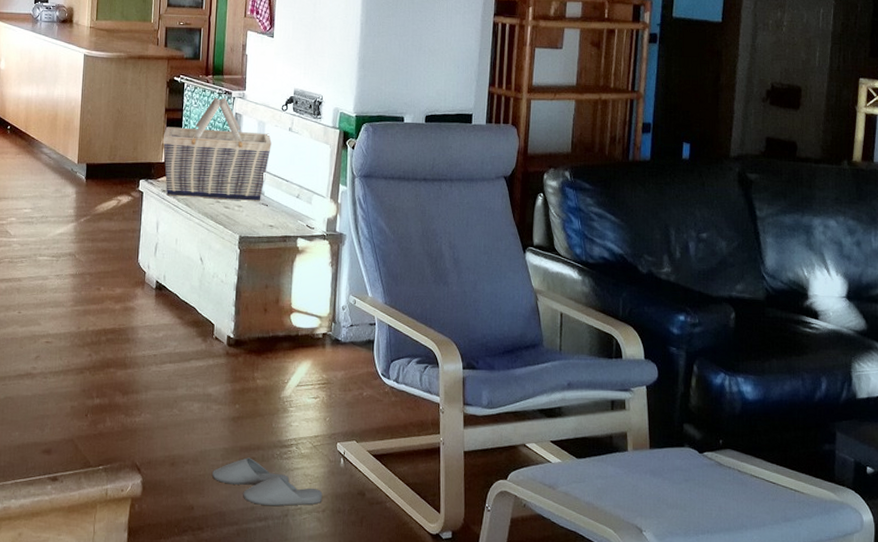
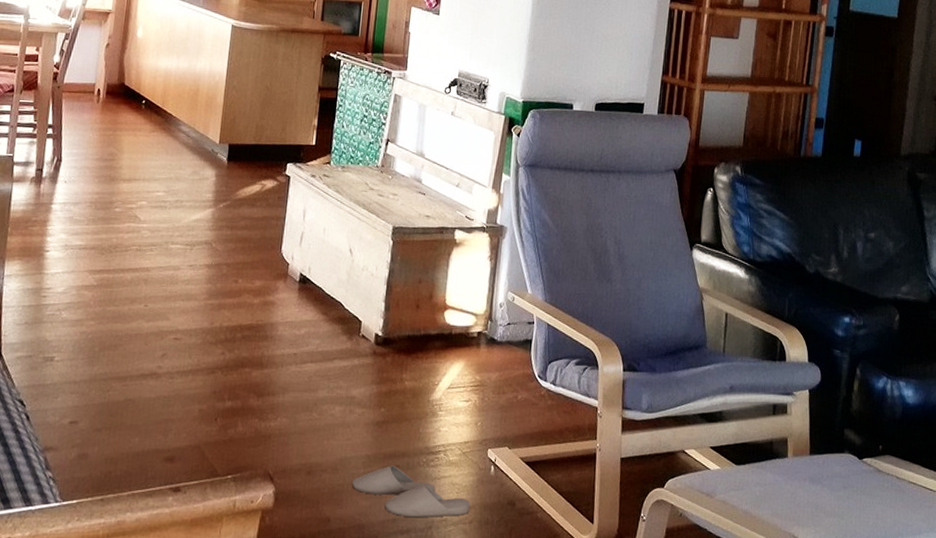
basket: present [163,97,272,202] -> none [315,76,432,191]

